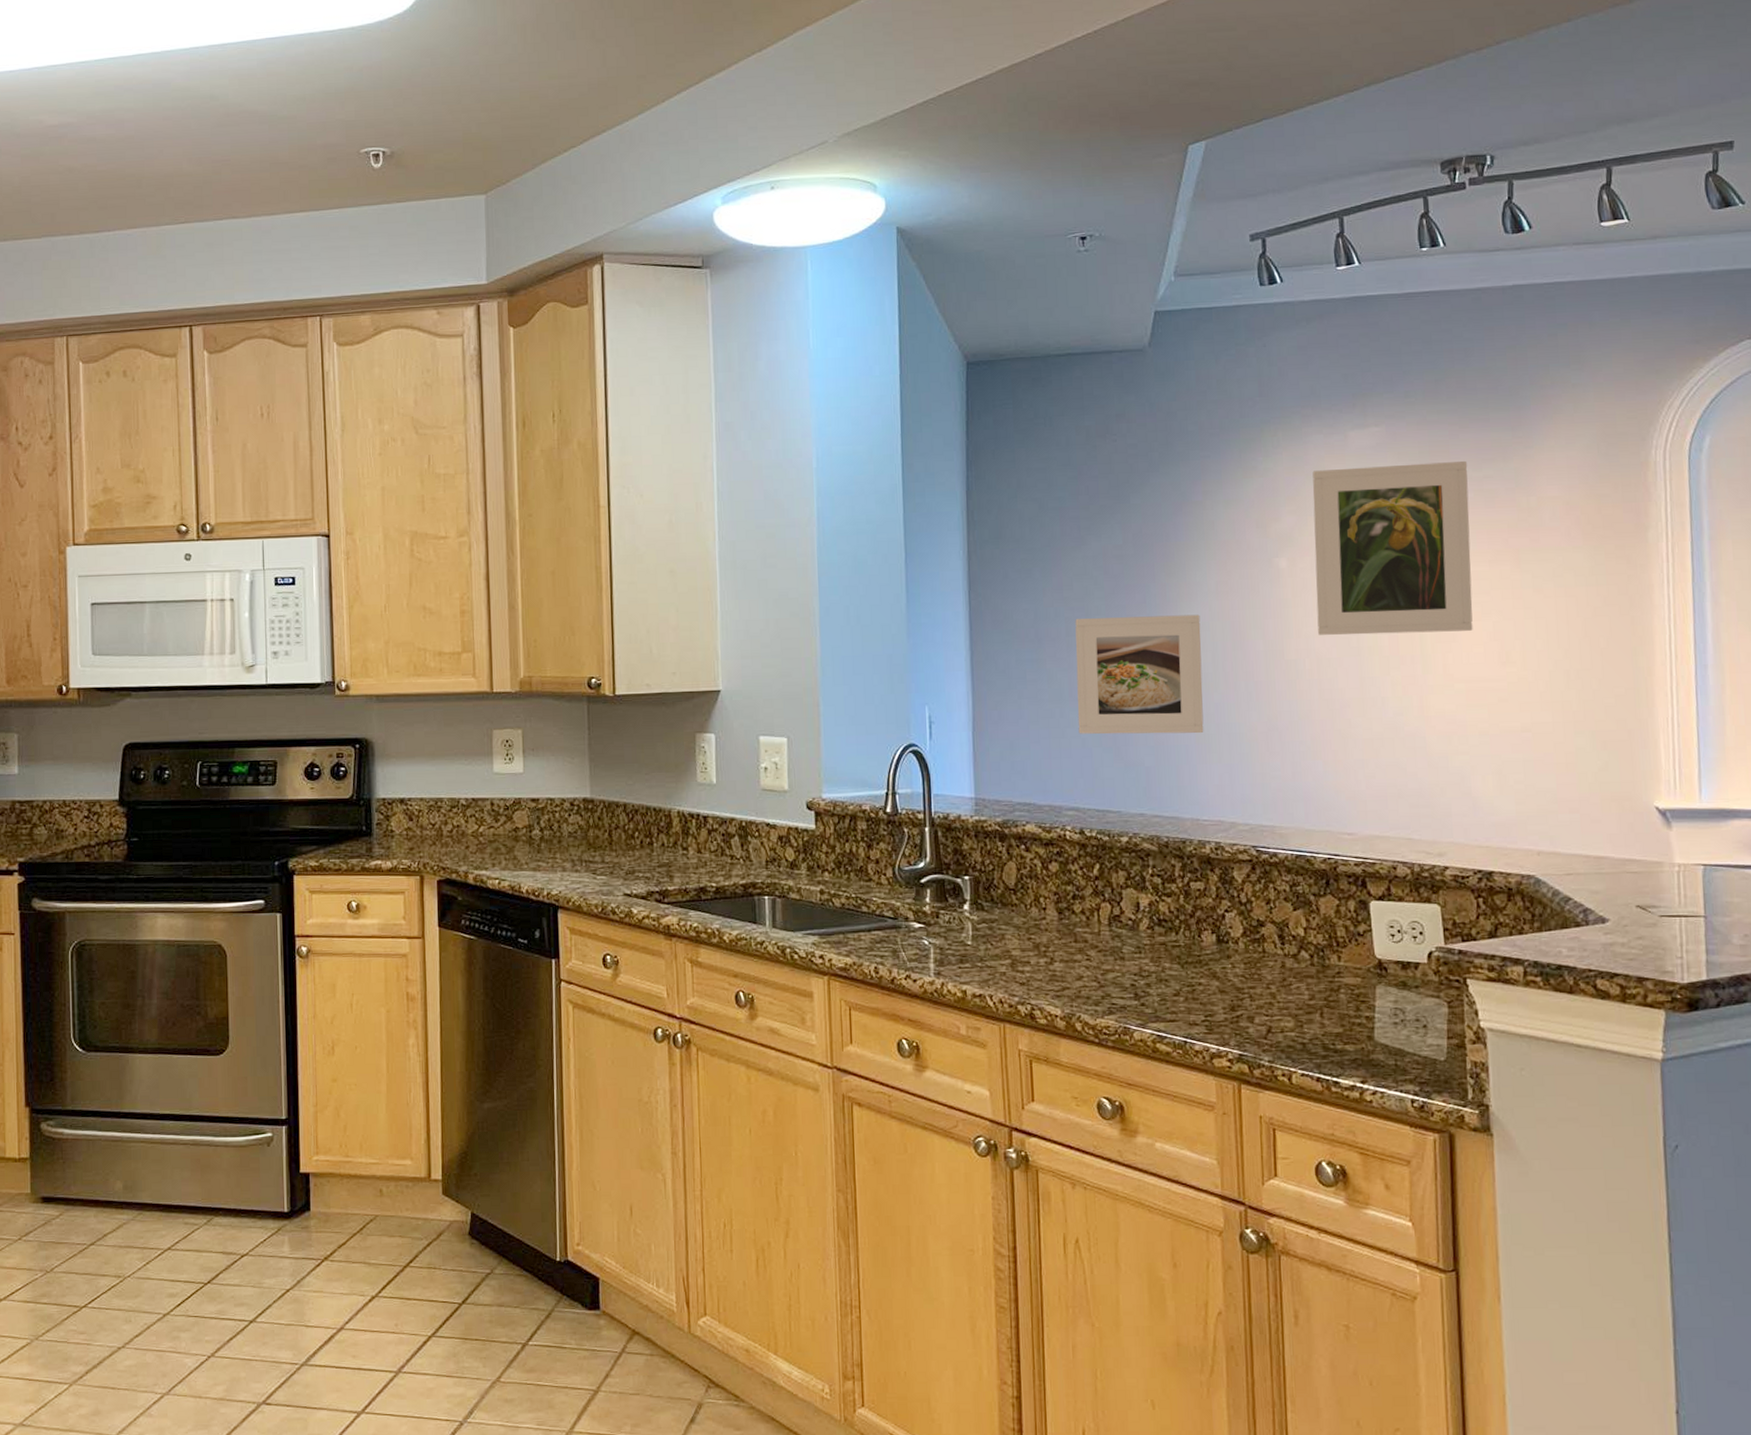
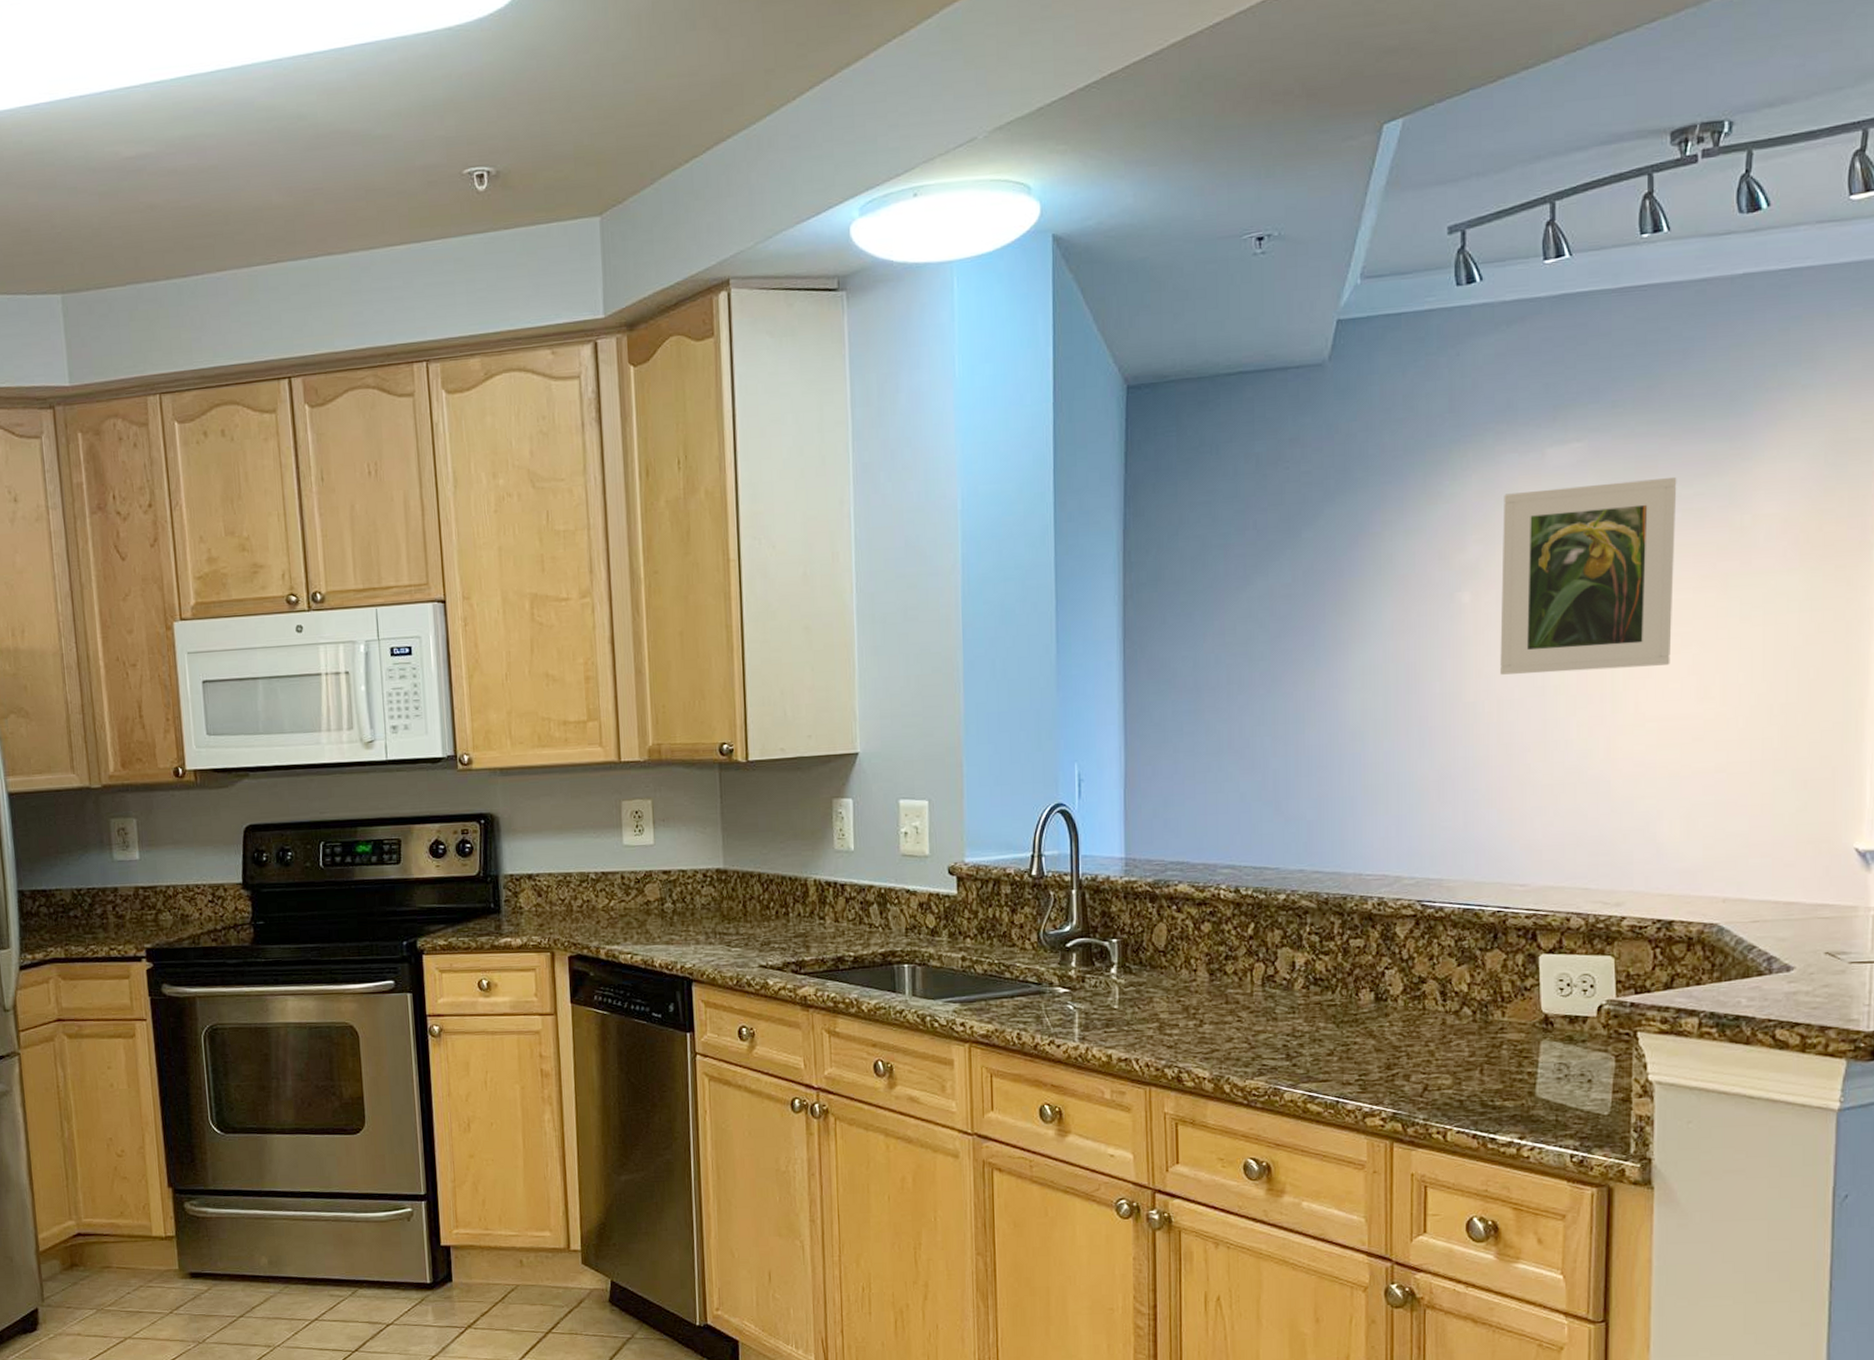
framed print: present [1075,614,1204,735] -> none [1236,656,1373,788]

